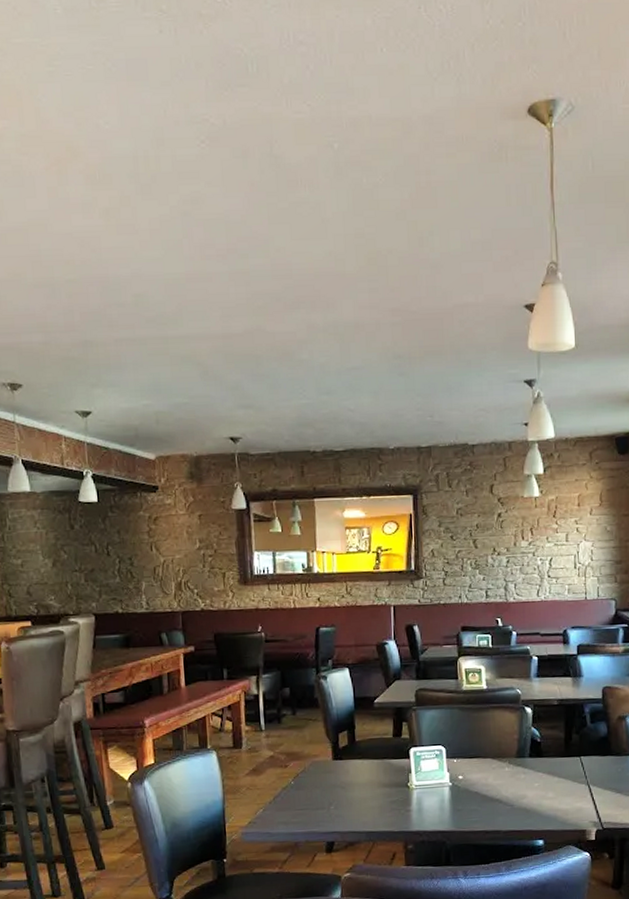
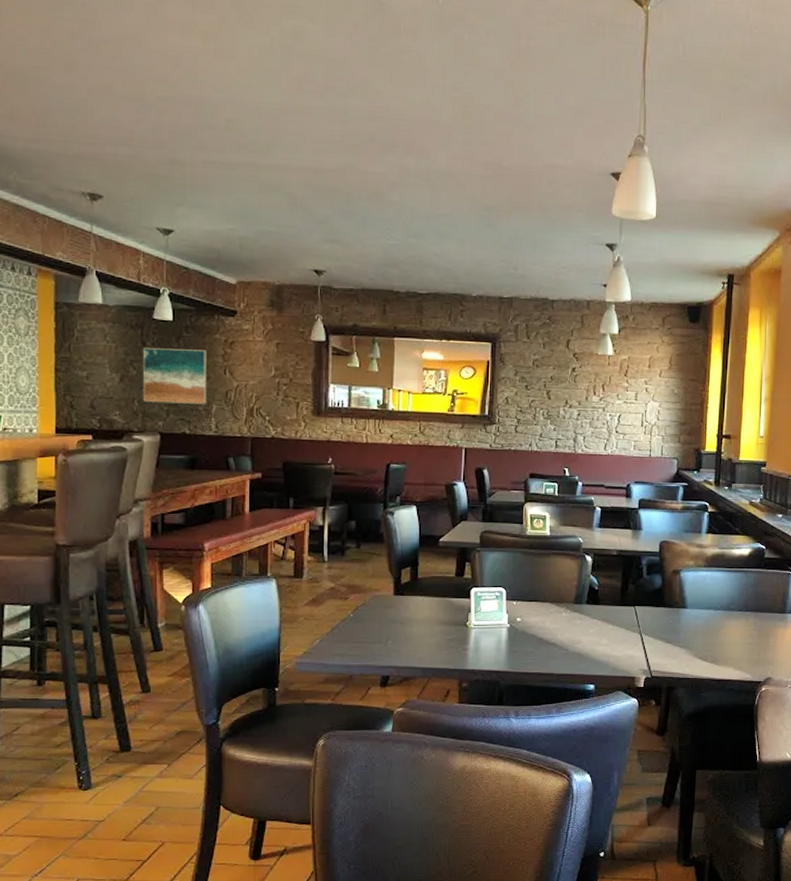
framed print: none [72,528,136,585] -> present [142,348,207,404]

